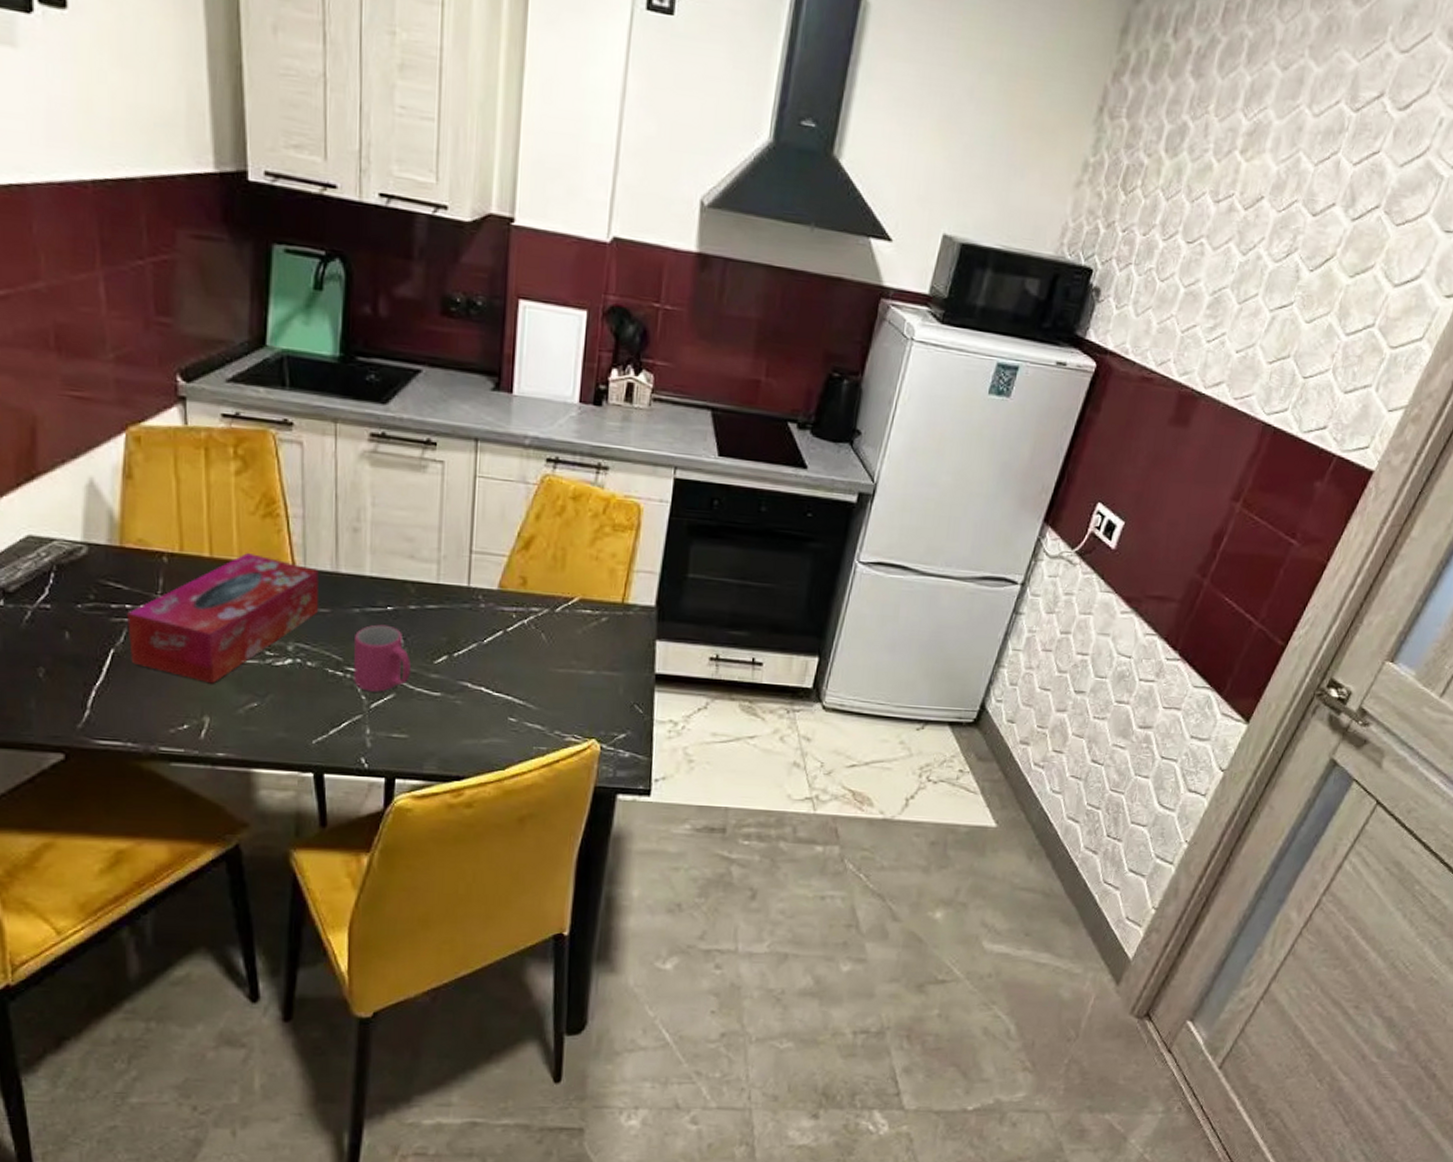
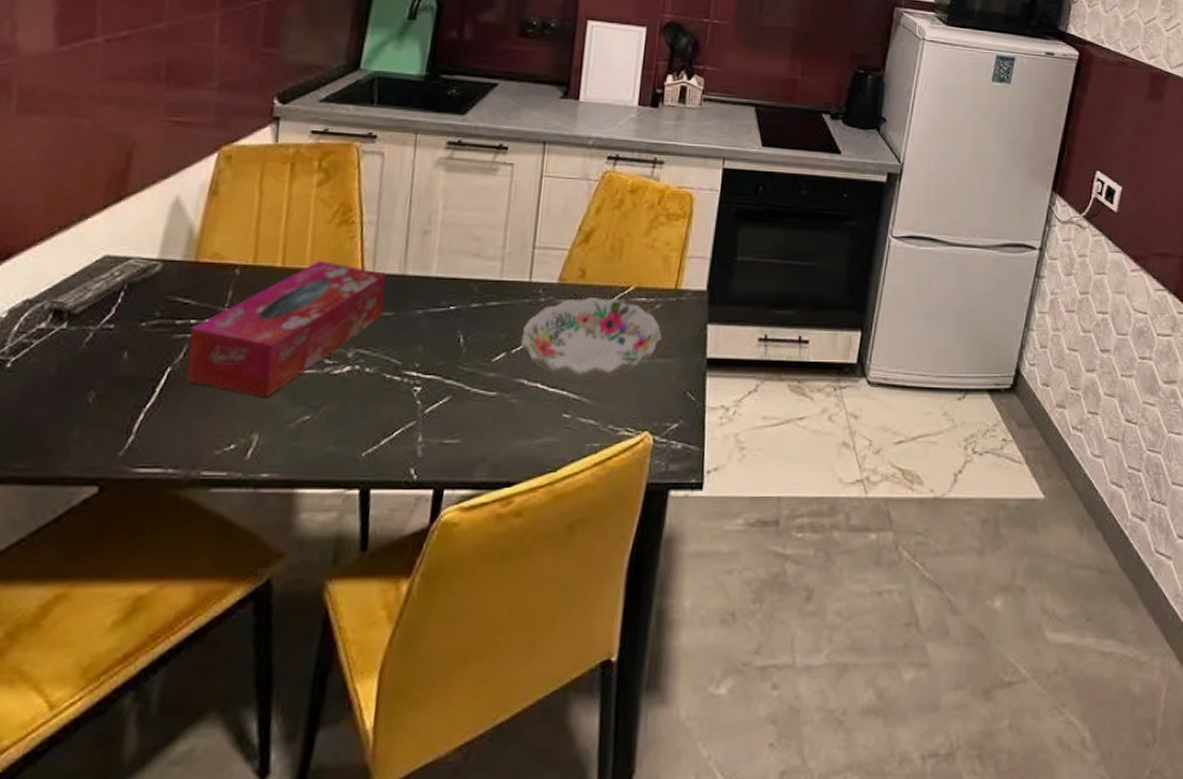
mug: present [353,624,412,692] -> none [410,325,470,396]
decorative bowl: none [462,605,608,689] -> present [520,296,662,381]

